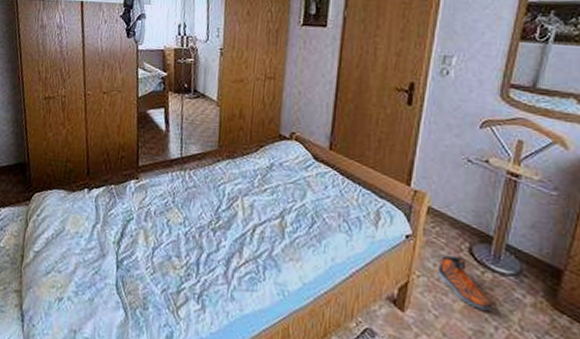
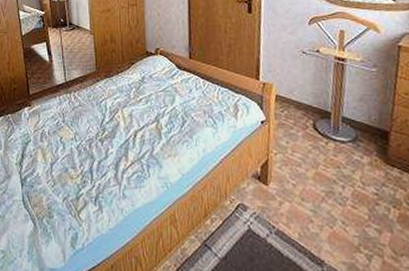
sneaker: present [437,254,492,311] -> none [290,132,337,174]

